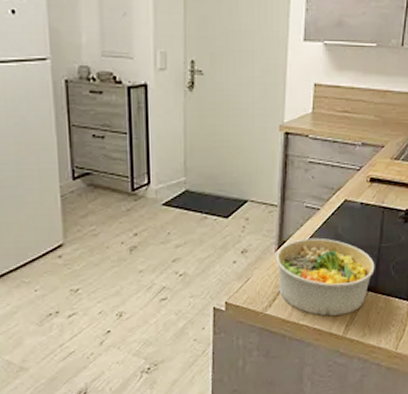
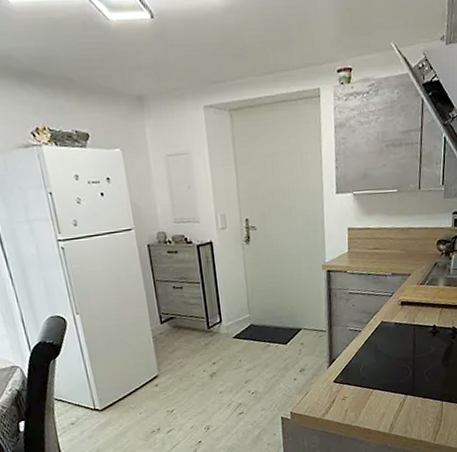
bowl: present [276,238,375,316] -> none [328,354,411,418]

